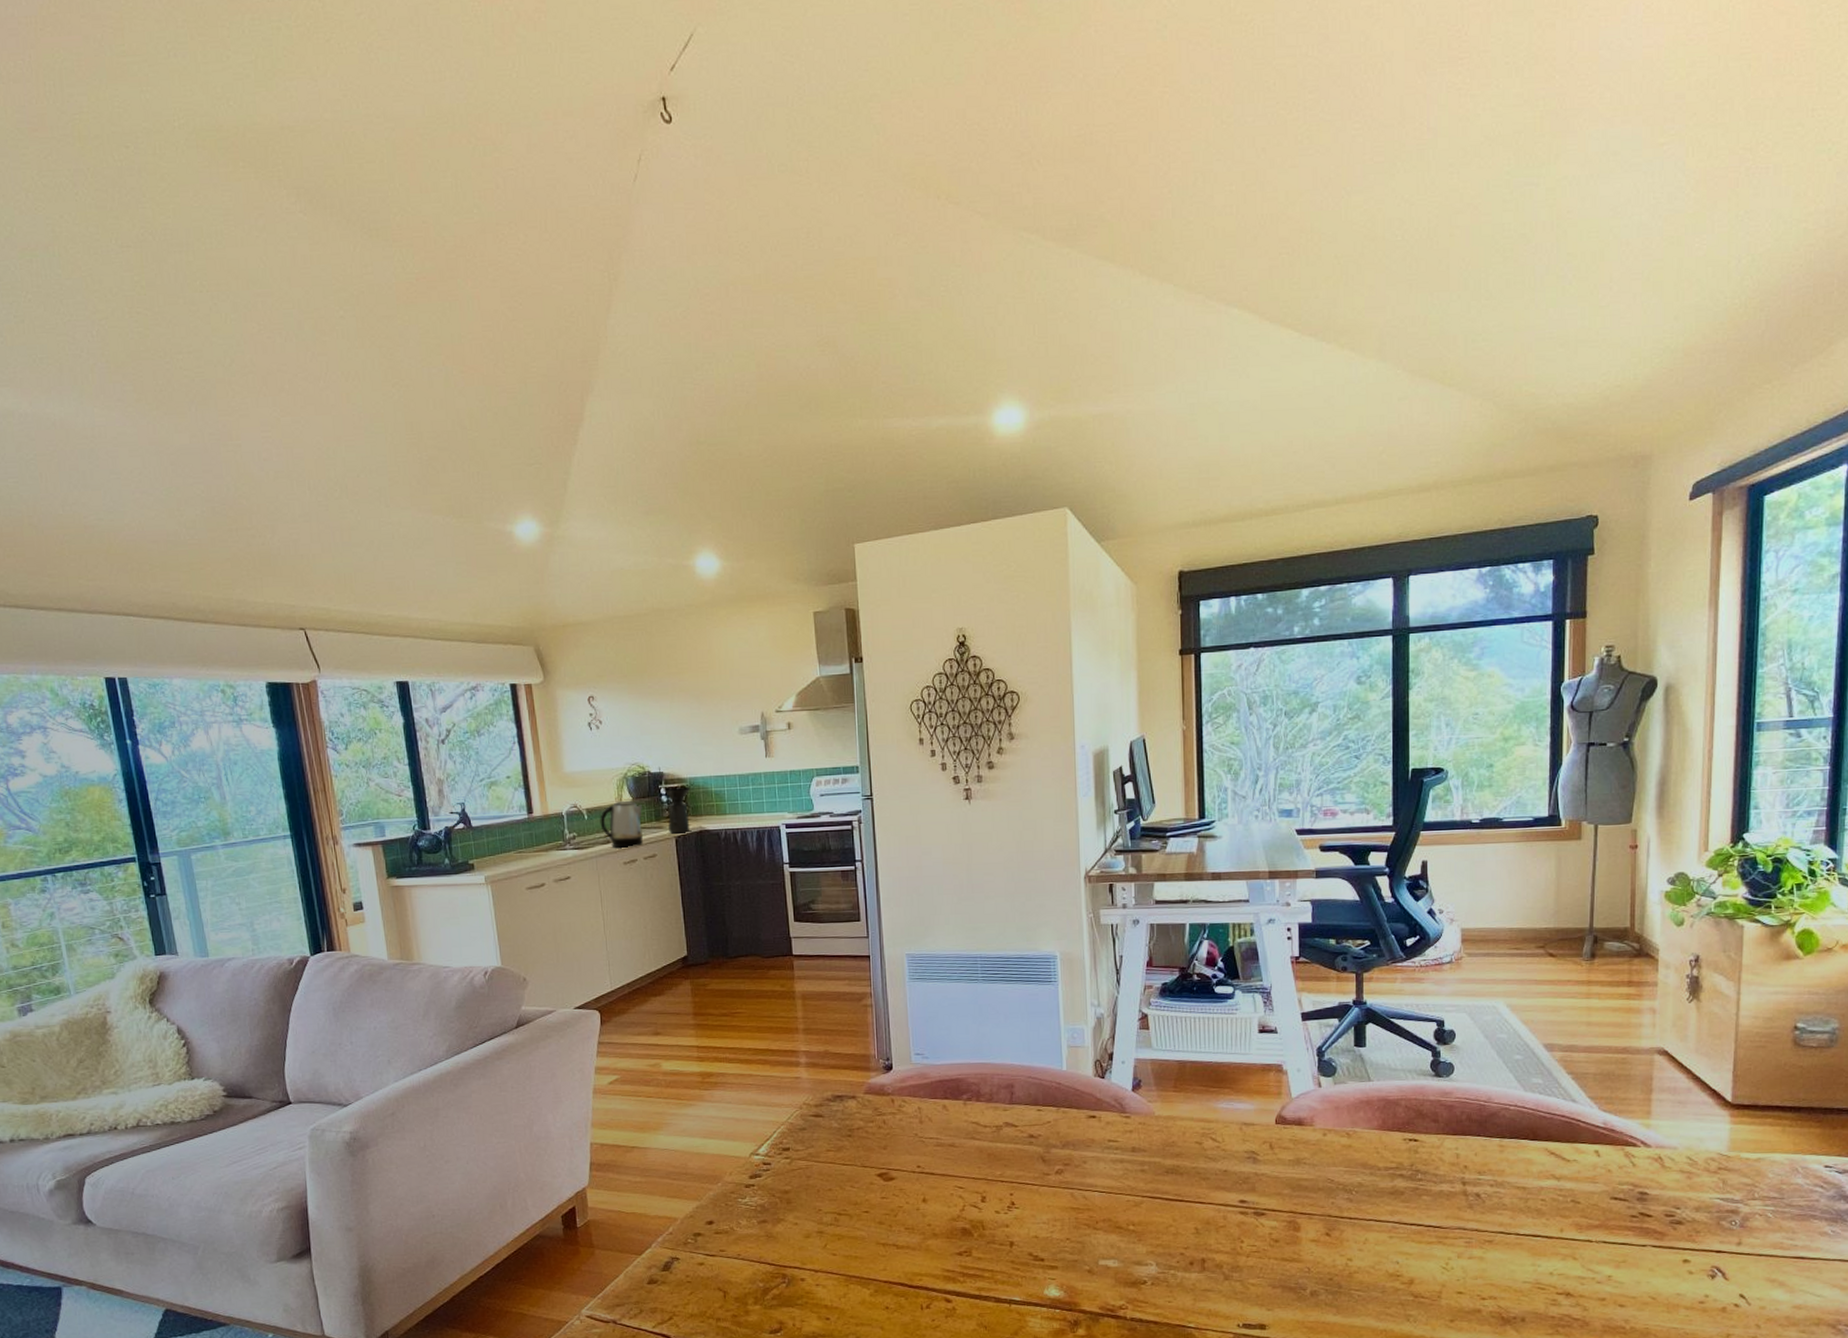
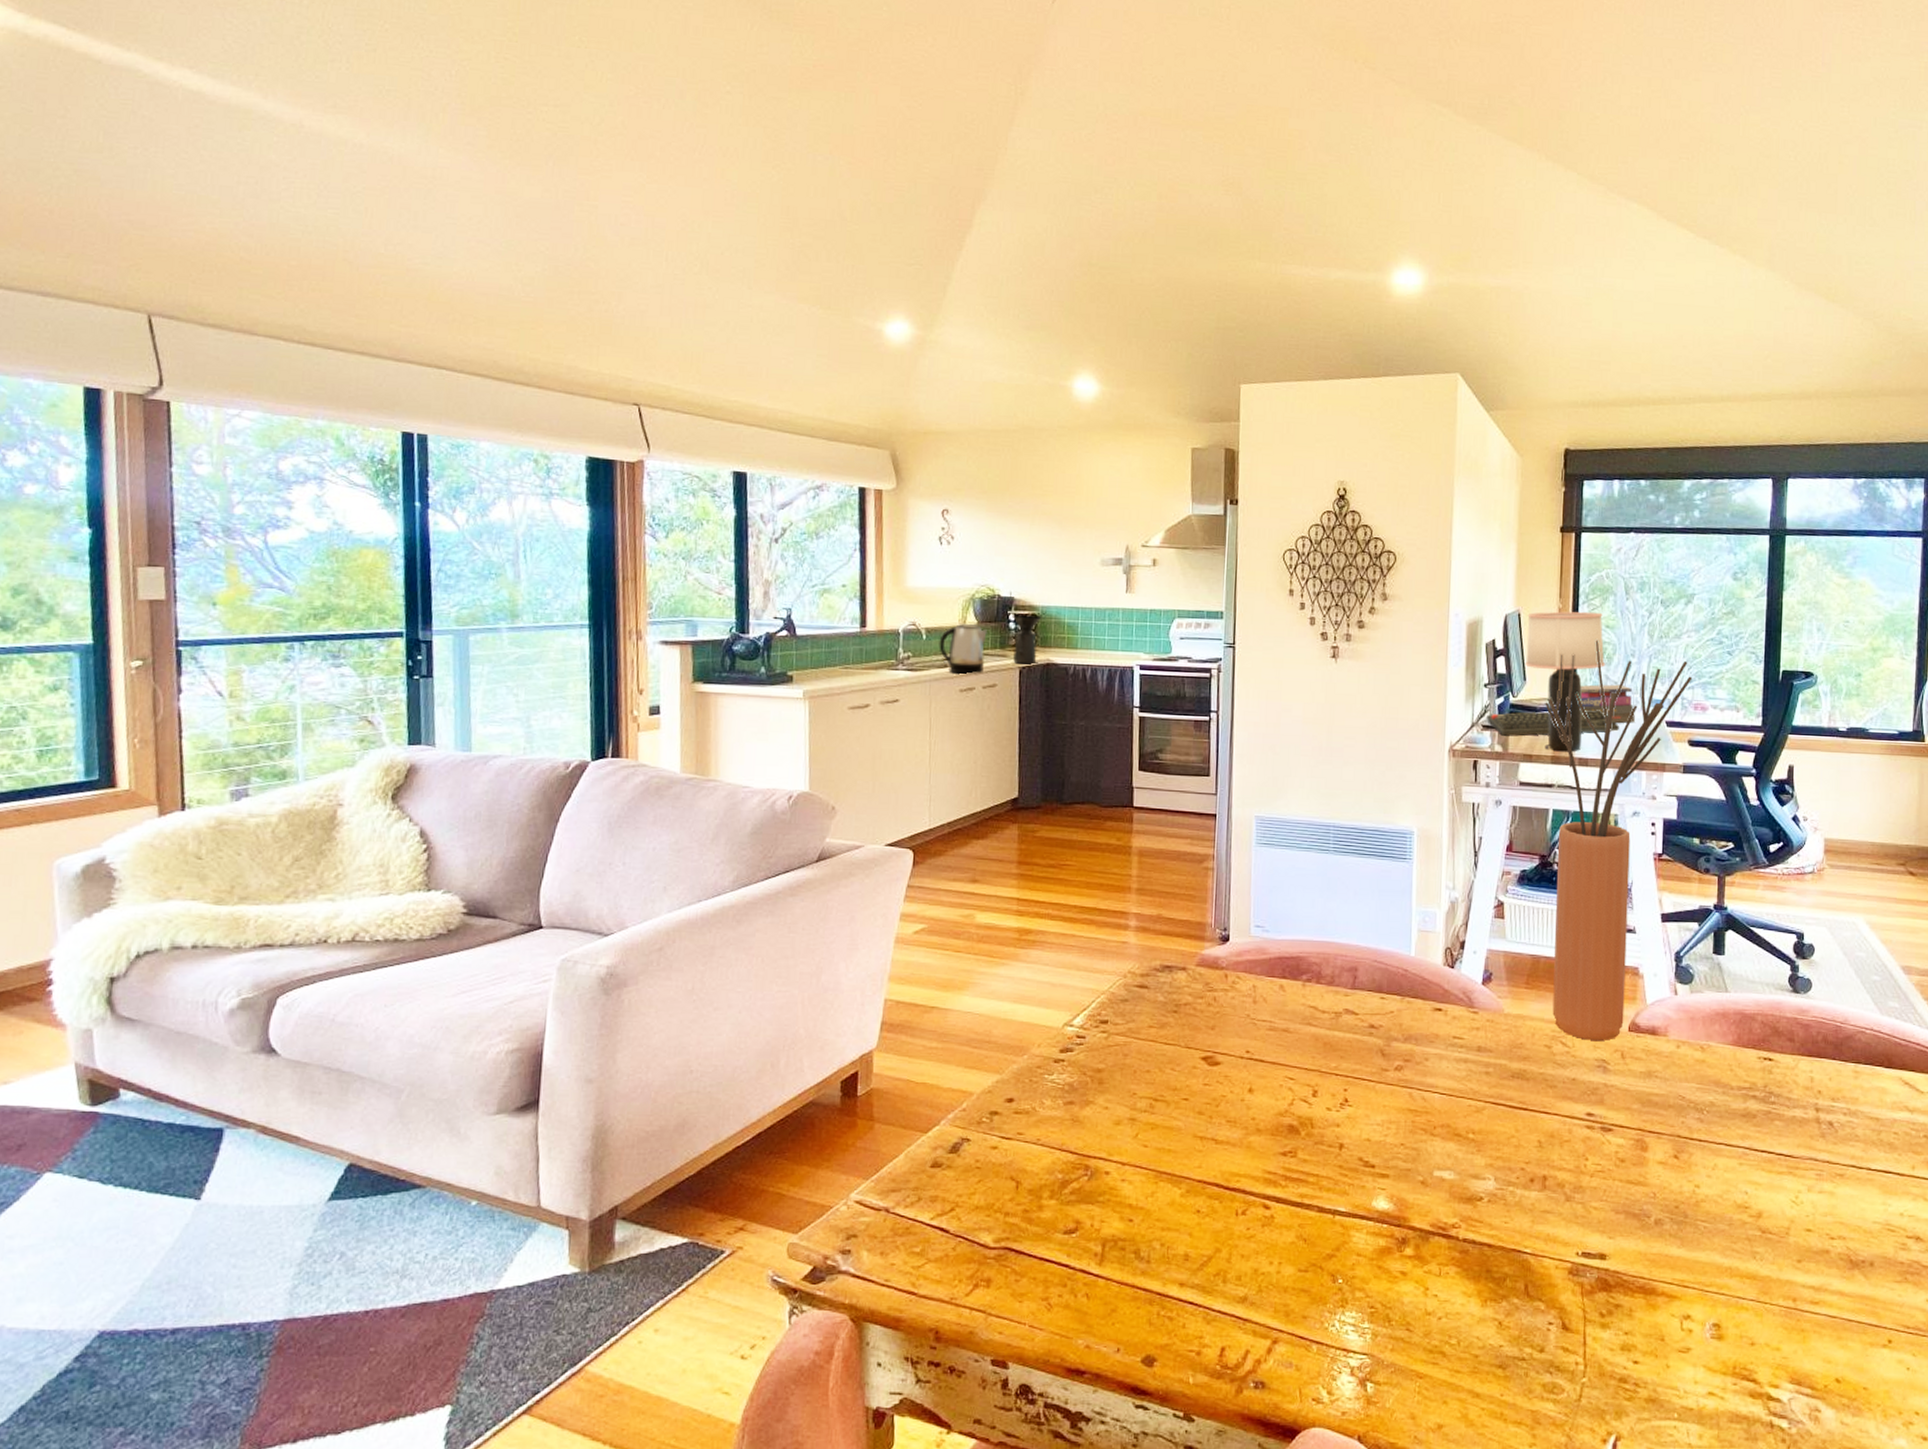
computer keyboard: none [1119,825,1250,858] -> present [1487,709,1619,737]
table lamp: none [1152,730,1233,868] -> present [1525,611,1606,751]
vase: none [1175,757,1321,1135] -> present [1545,640,1693,1041]
books: none [1209,798,1265,836] -> present [1580,684,1635,723]

